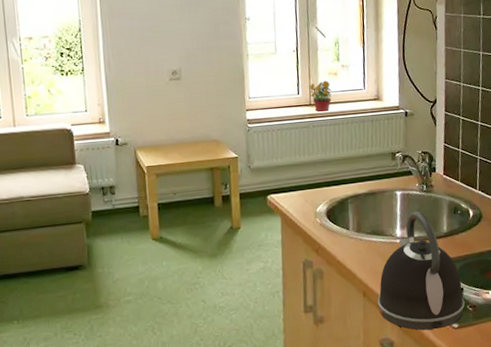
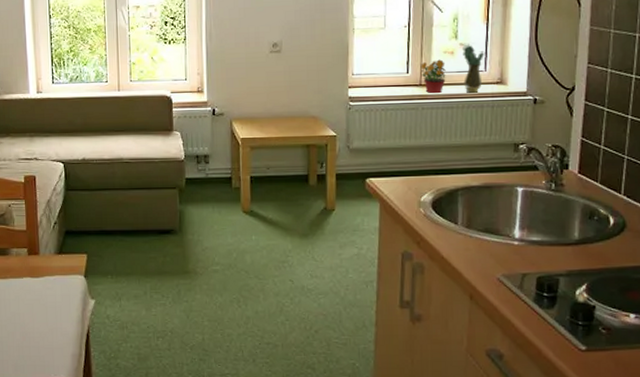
vase: none [344,65,363,110] -> present [462,44,485,93]
kettle: present [377,211,465,331] -> none [485,211,596,349]

